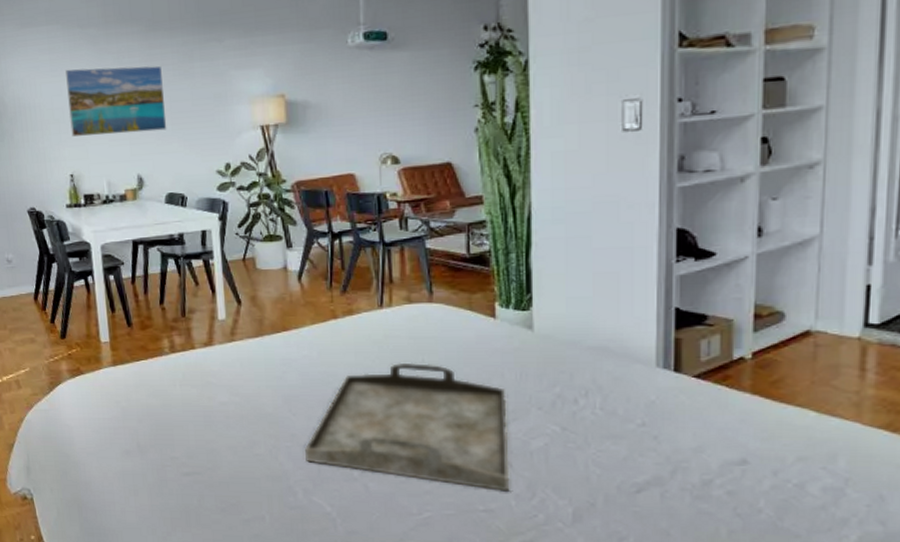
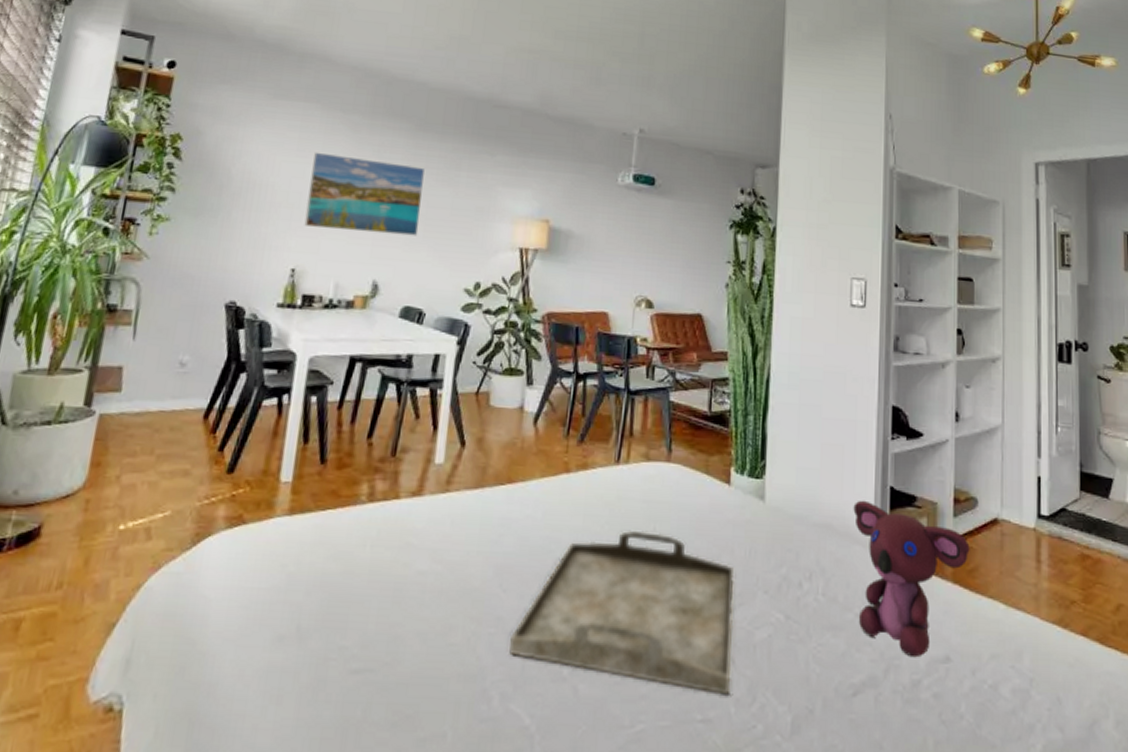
teddy bear: none [632,322,774,461] -> present [853,500,970,658]

